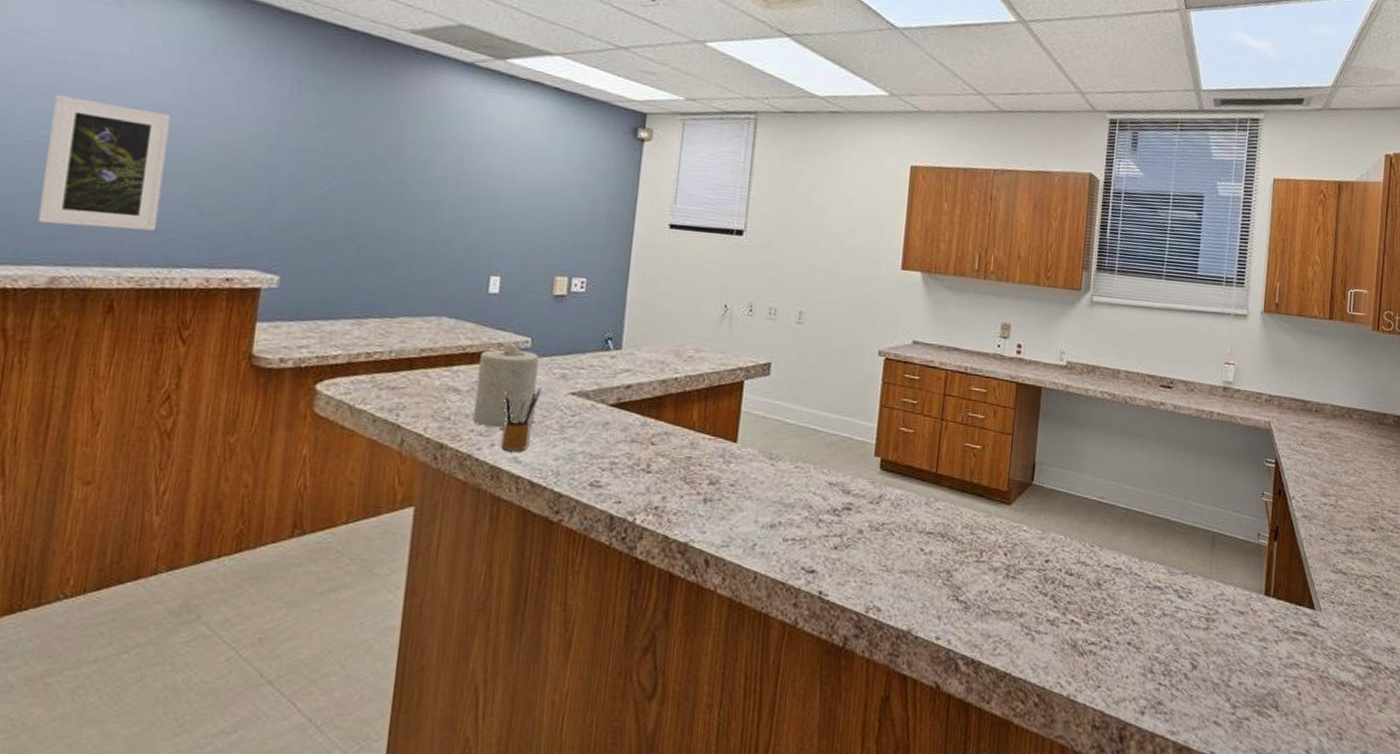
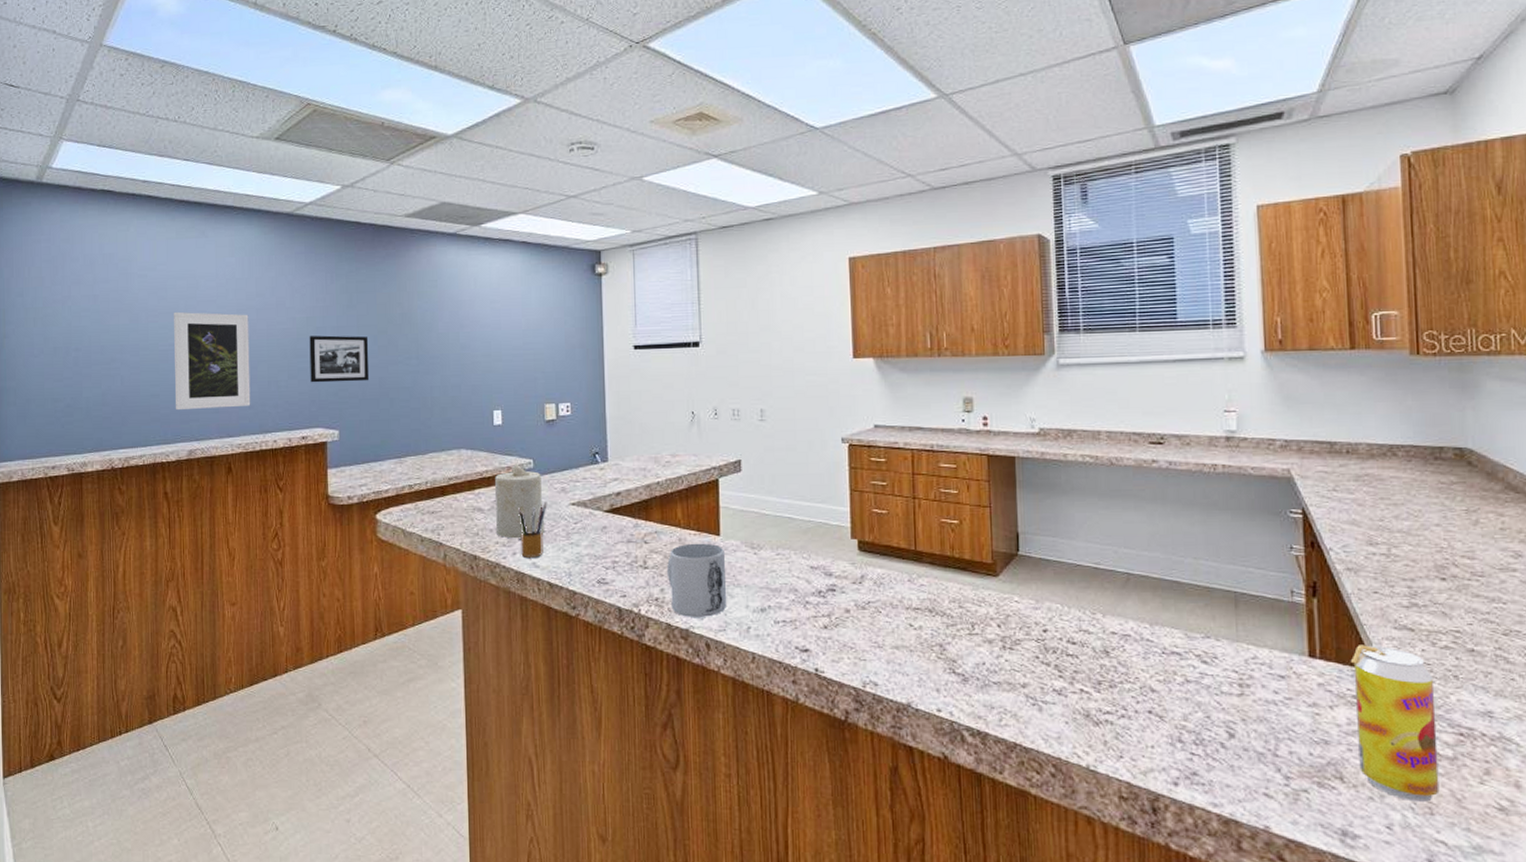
picture frame: none [248,155,339,221] -> present [309,335,369,383]
mug: none [671,448,740,531] -> present [667,543,727,617]
beverage can: none [1292,585,1356,728] -> present [1350,645,1440,802]

